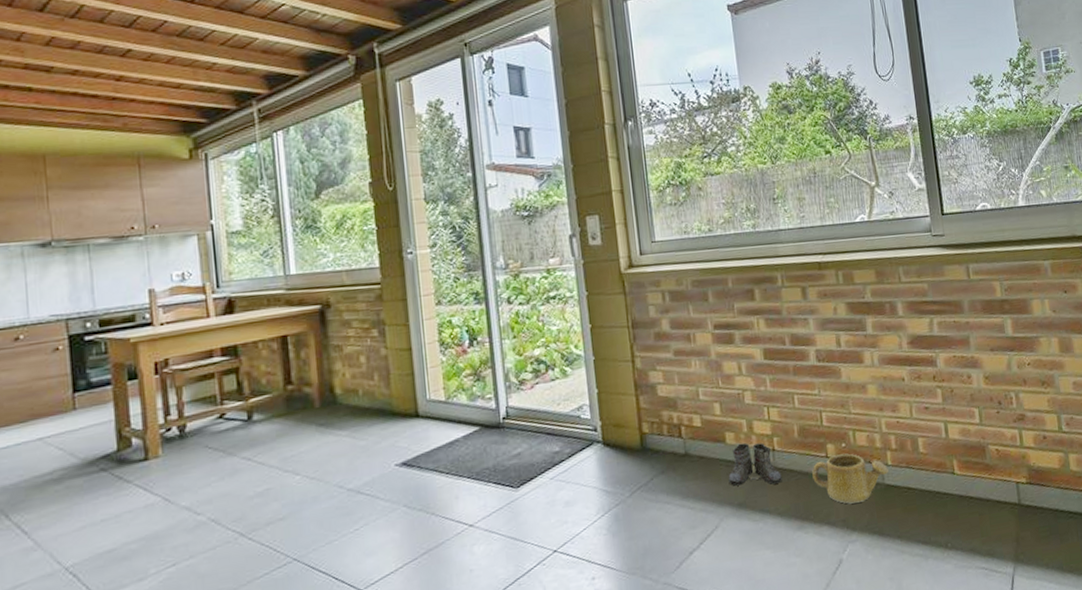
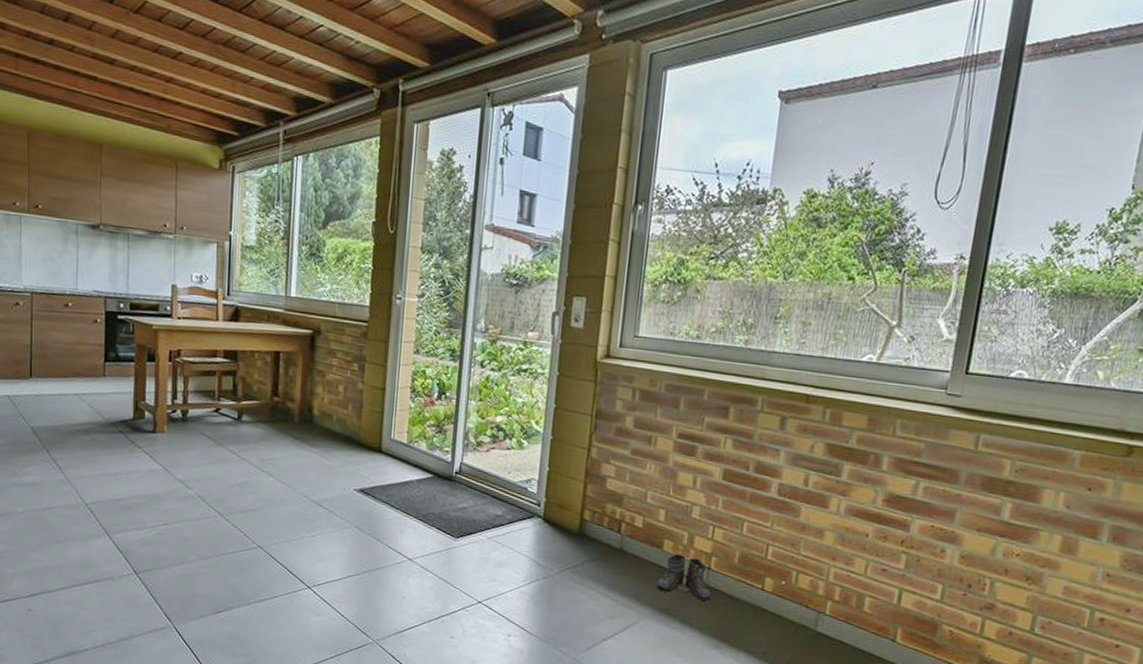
watering can: present [812,453,889,504] -> none [742,590,825,641]

